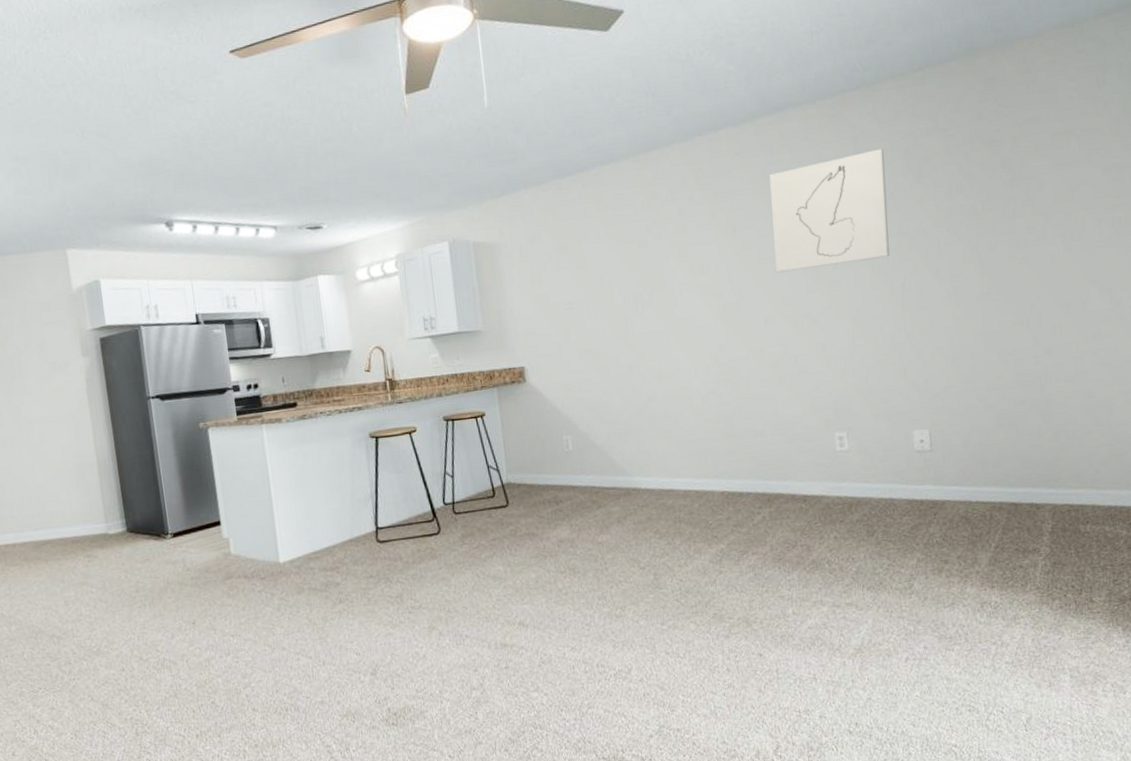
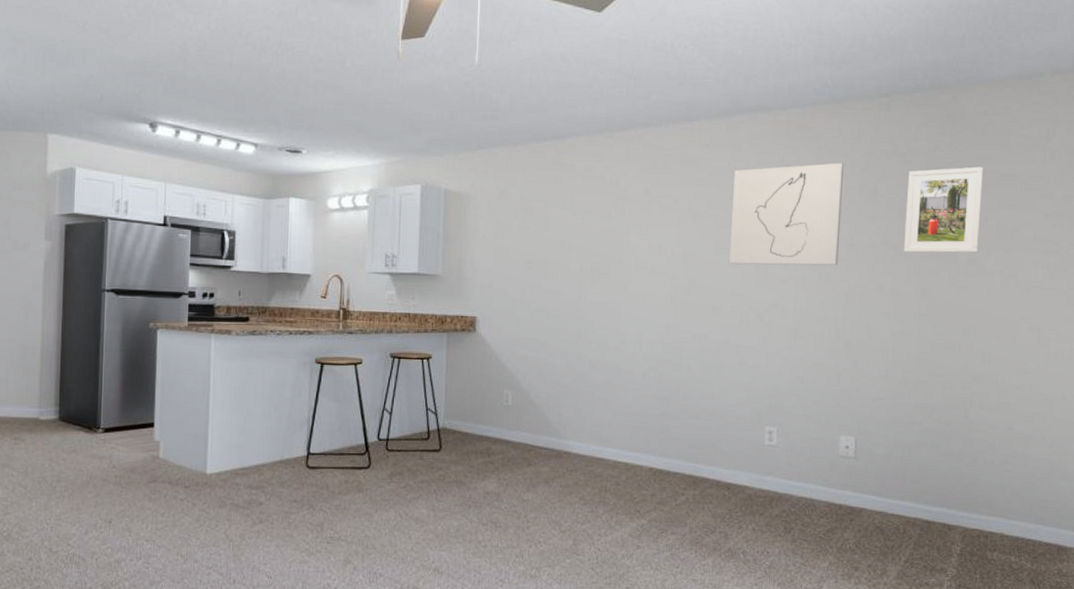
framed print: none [953,129,1036,232] -> present [904,166,983,253]

